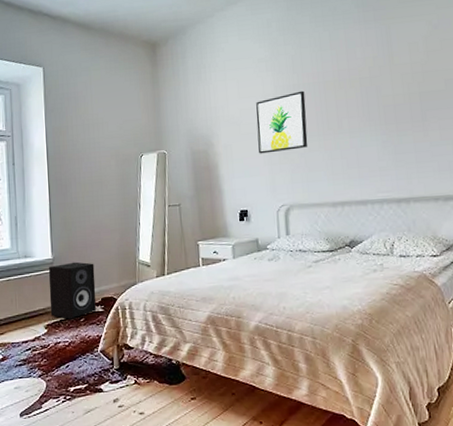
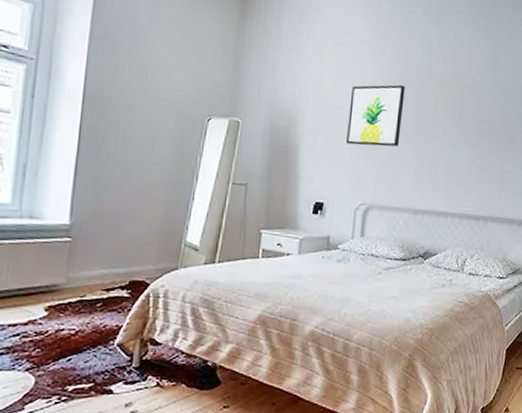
speaker: present [48,262,97,319] -> none [55,232,126,303]

